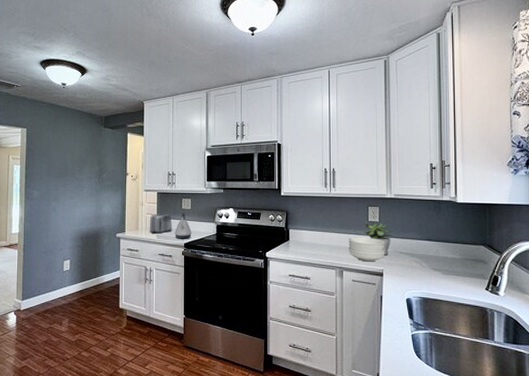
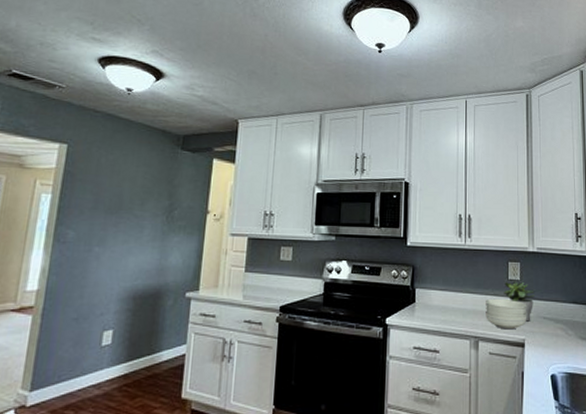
toaster: present [149,213,173,235] -> none [233,265,266,294]
kettle: present [175,211,192,239] -> none [268,263,291,301]

